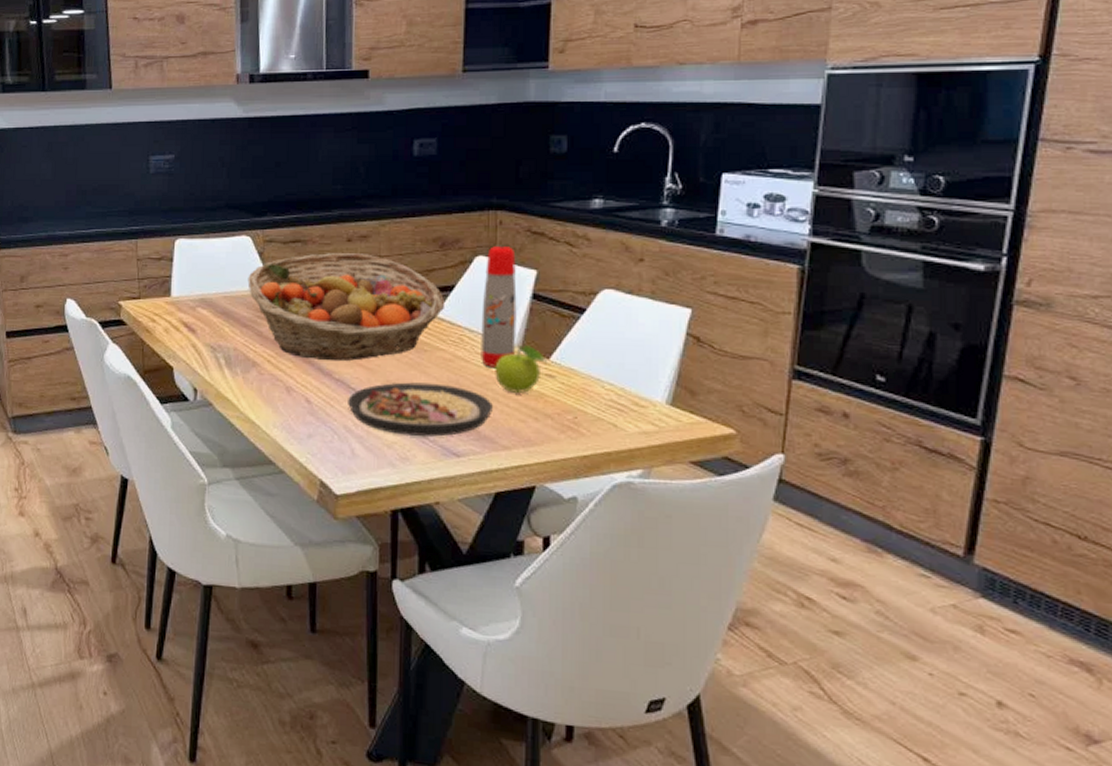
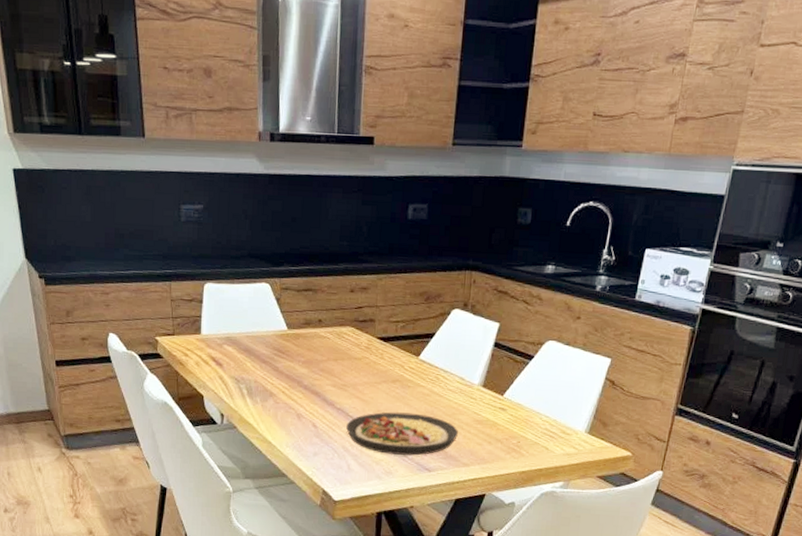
fruit basket: present [247,253,445,361] -> none [266,301,427,393]
water bottle: present [481,245,517,367] -> none [451,301,484,401]
fruit: present [495,345,548,393] -> none [461,384,502,422]

